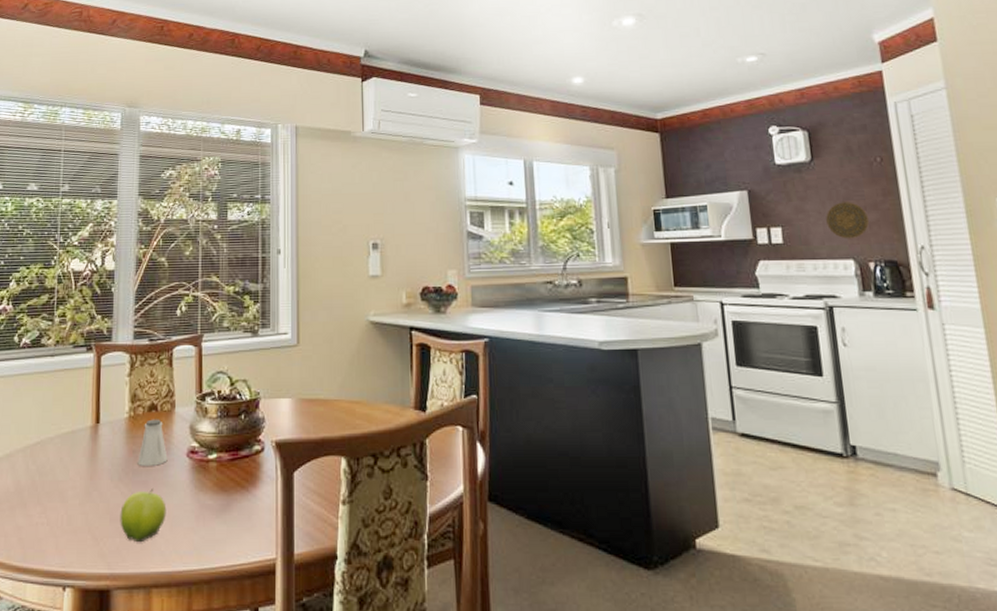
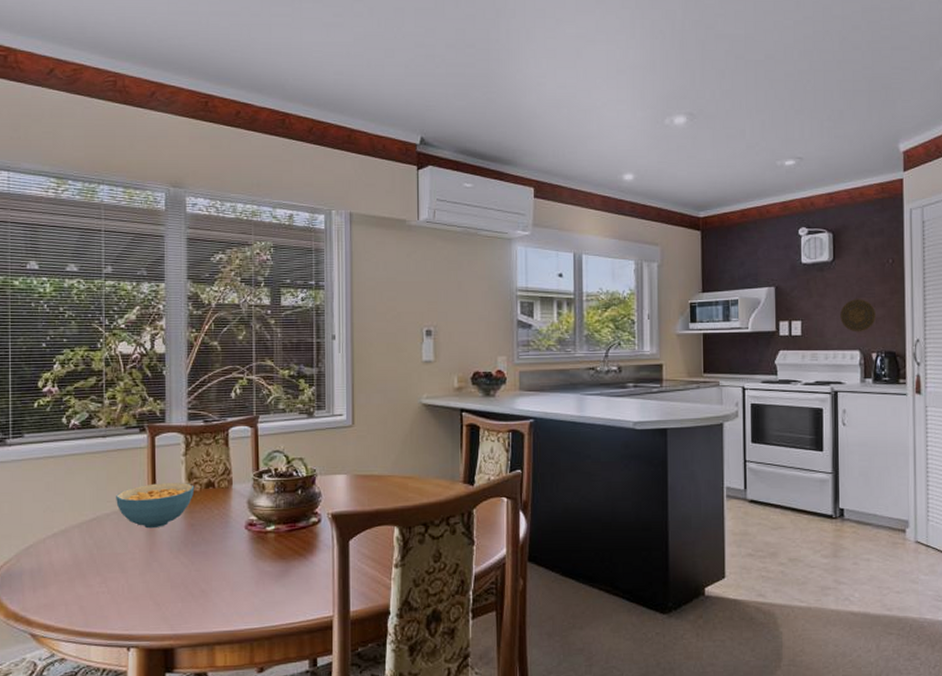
cereal bowl: none [60,405,138,455] -> present [116,483,195,529]
fruit: present [120,487,167,542] -> none [181,557,227,605]
saltshaker: present [137,419,168,466] -> none [196,495,226,538]

